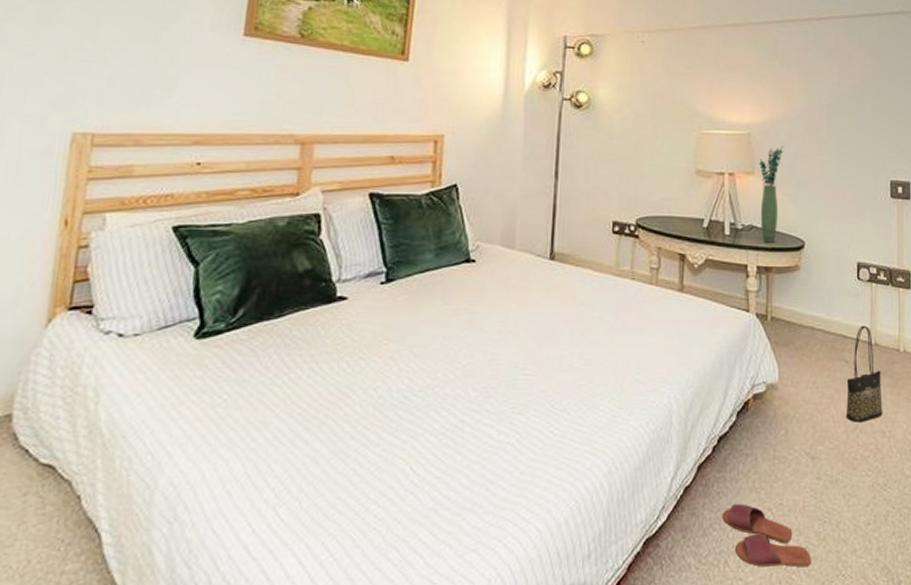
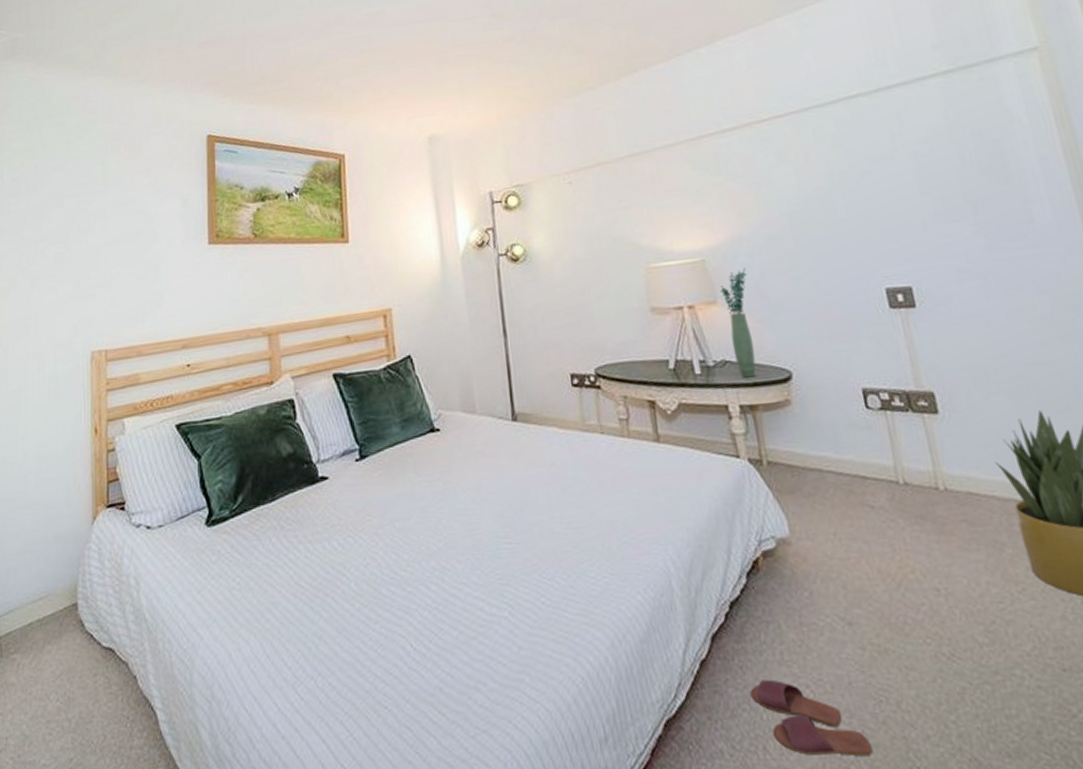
tote bag: present [846,325,883,422] -> none [875,461,932,579]

